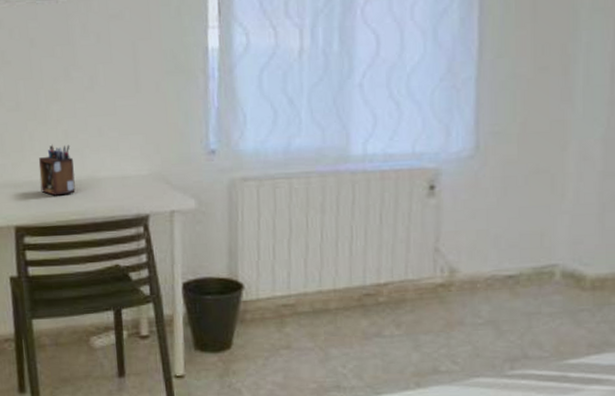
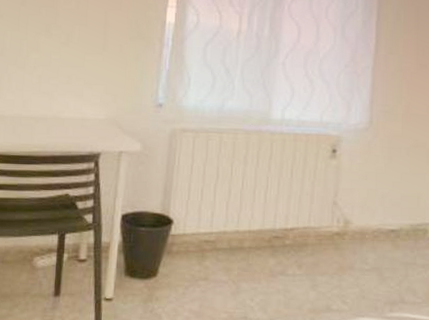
desk organizer: present [39,144,76,196] -> none [11,86,42,130]

